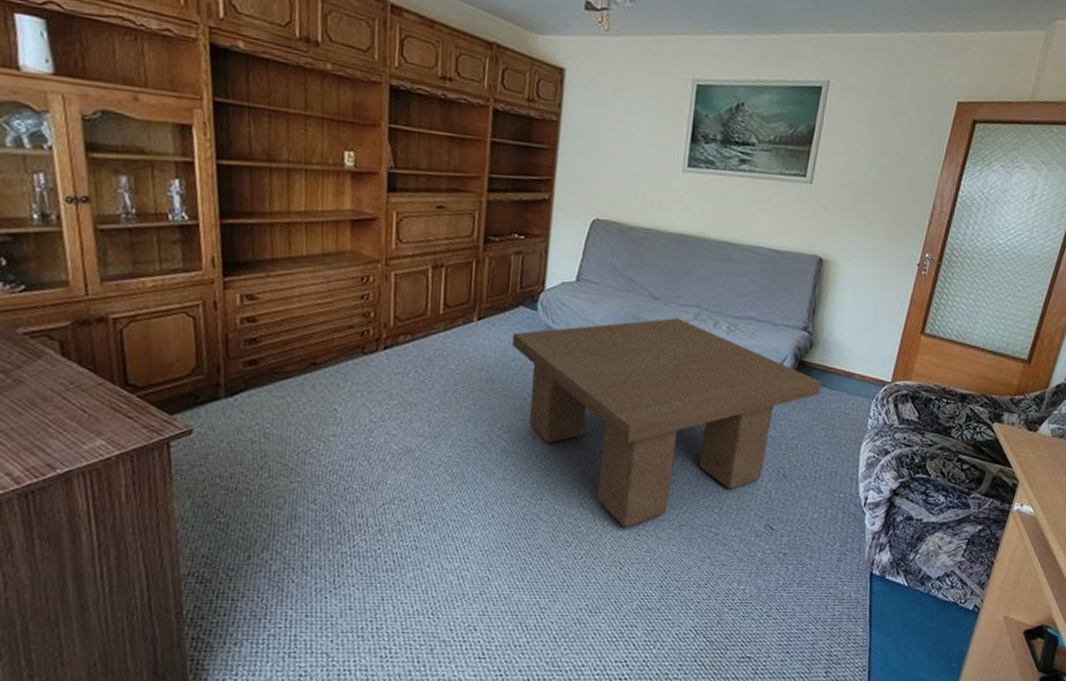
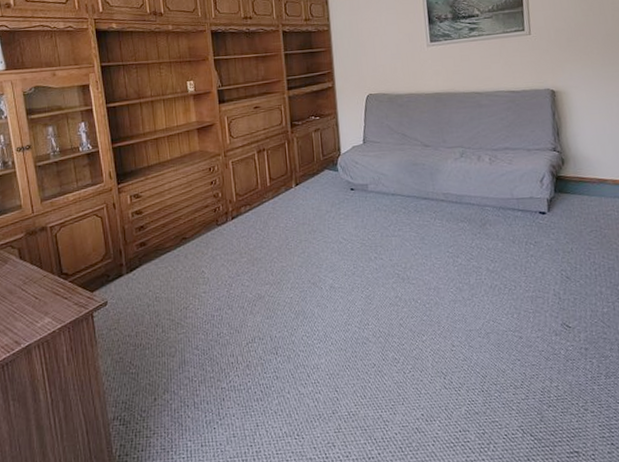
coffee table: present [511,318,822,528] -> none [322,158,581,341]

